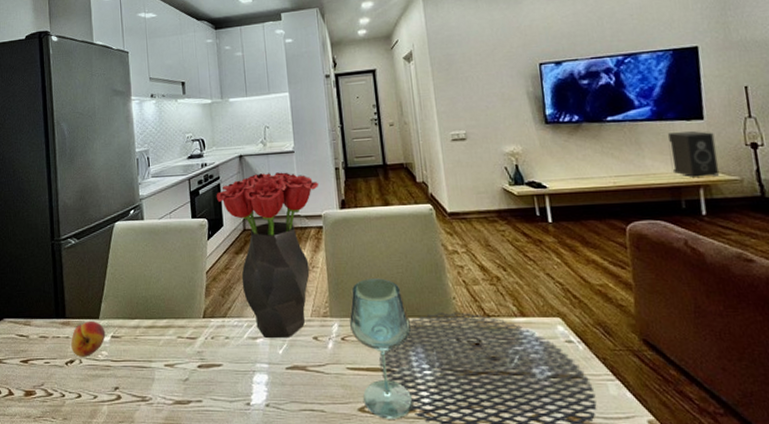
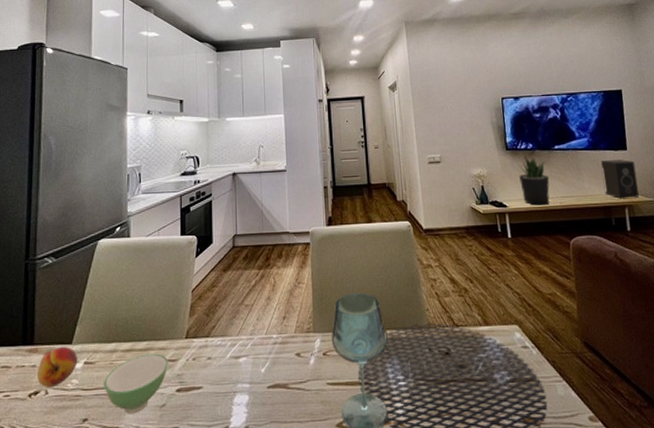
bowl: none [130,331,189,386] -> present [104,353,169,414]
bouquet: present [216,172,318,339] -> none [207,190,307,357]
planter: none [560,127,601,186] -> present [518,154,550,205]

